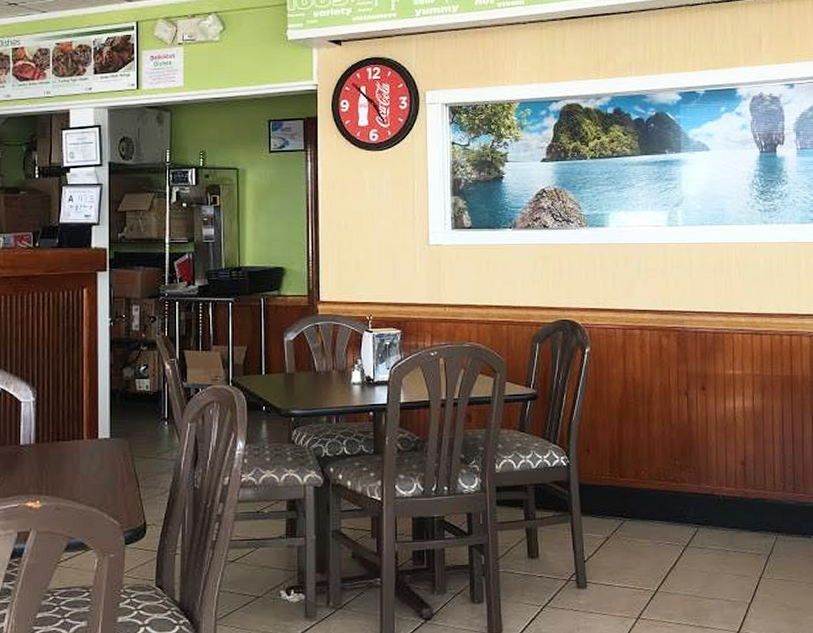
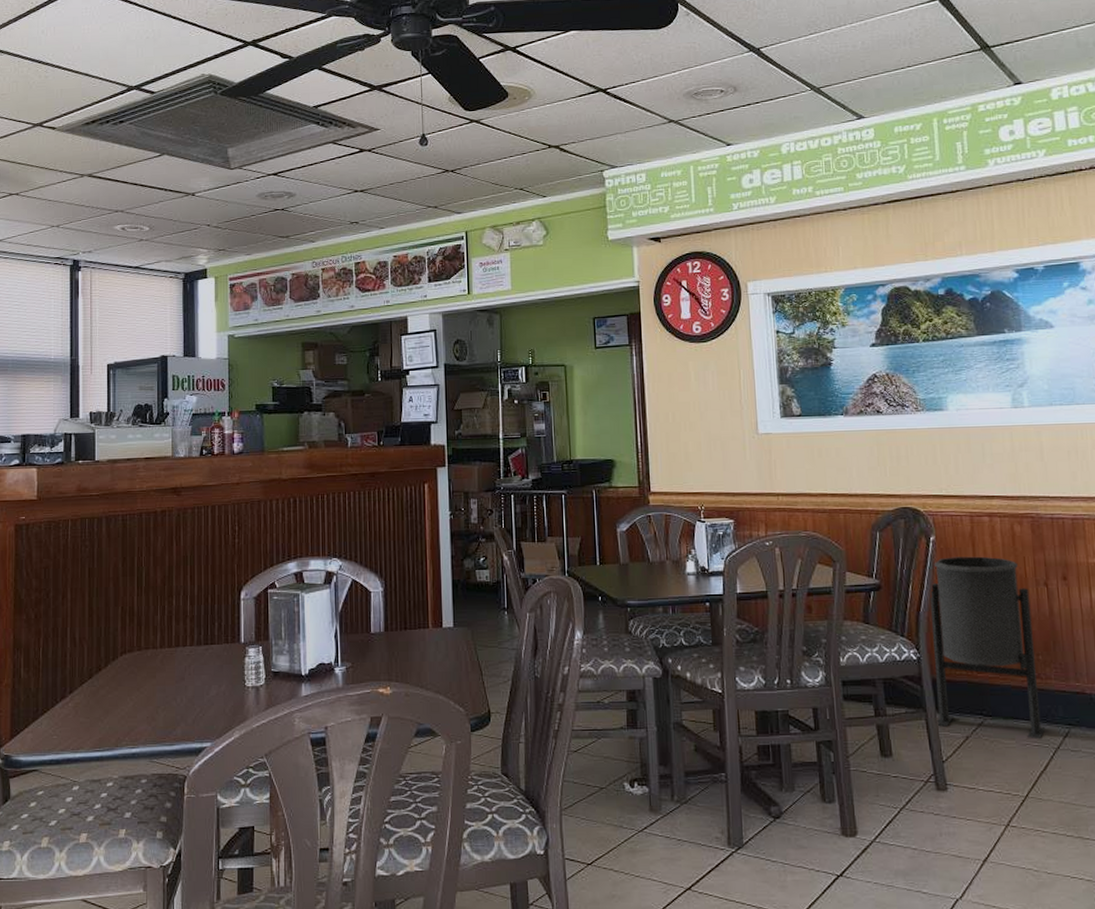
trash can: none [580,367,677,538] -> present [929,556,1046,740]

